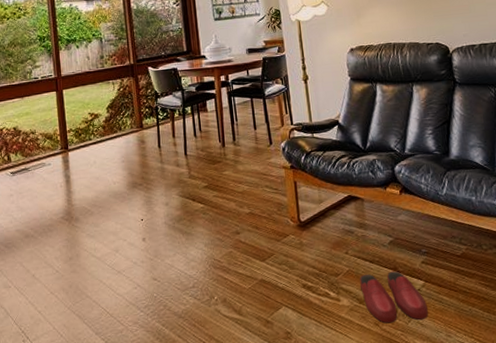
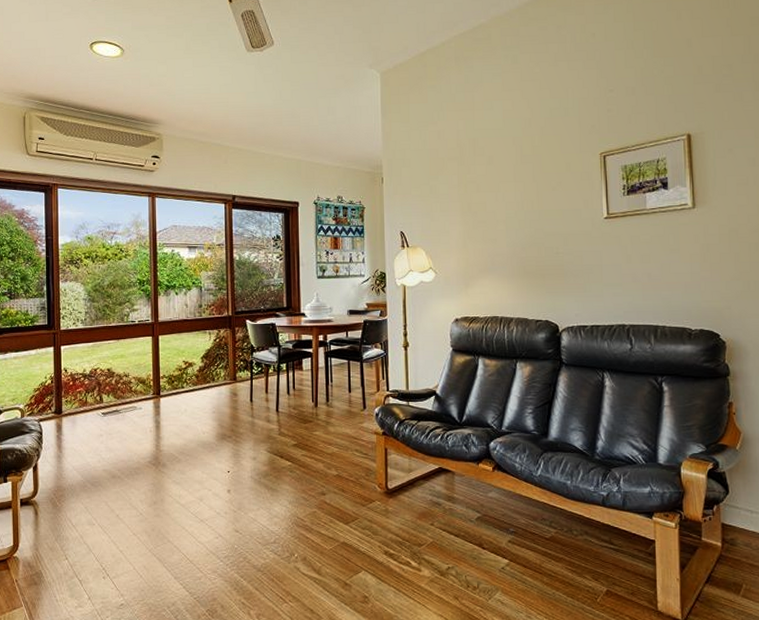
slippers: present [360,271,428,324] -> none [443,547,510,598]

